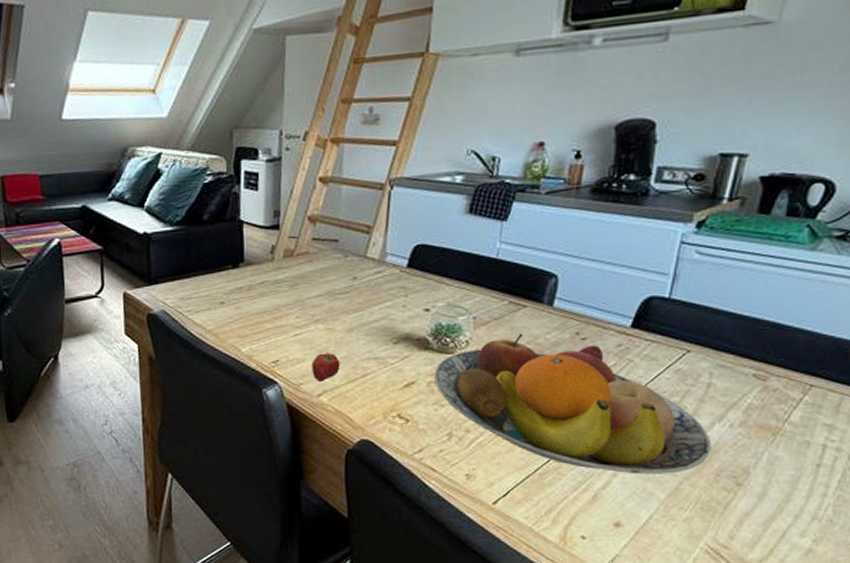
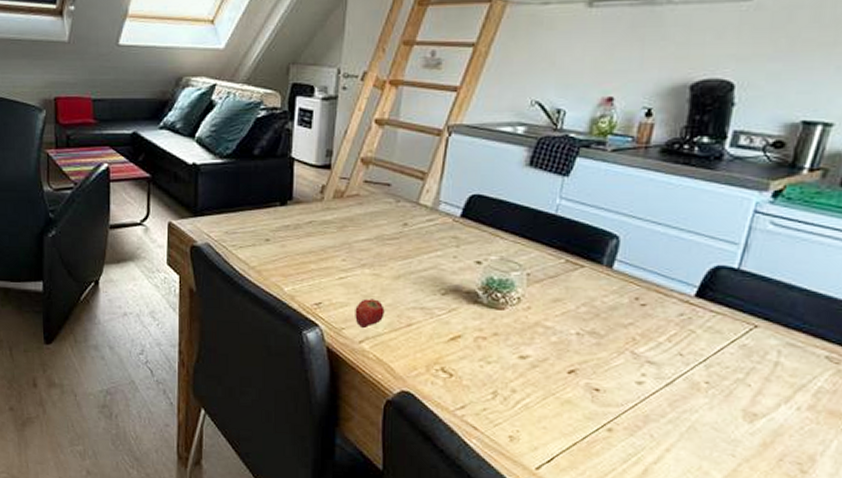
fruit bowl: present [434,333,711,474] -> none [482,294,776,454]

